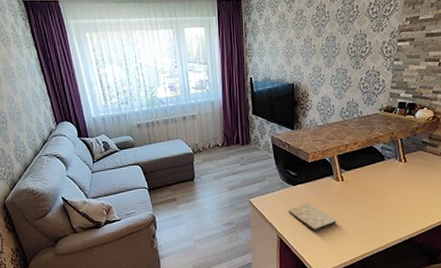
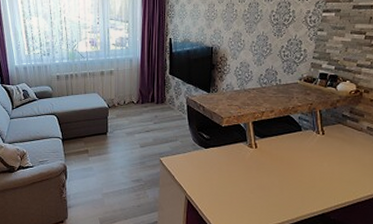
cutting board: present [288,203,336,232] -> none [198,167,247,197]

